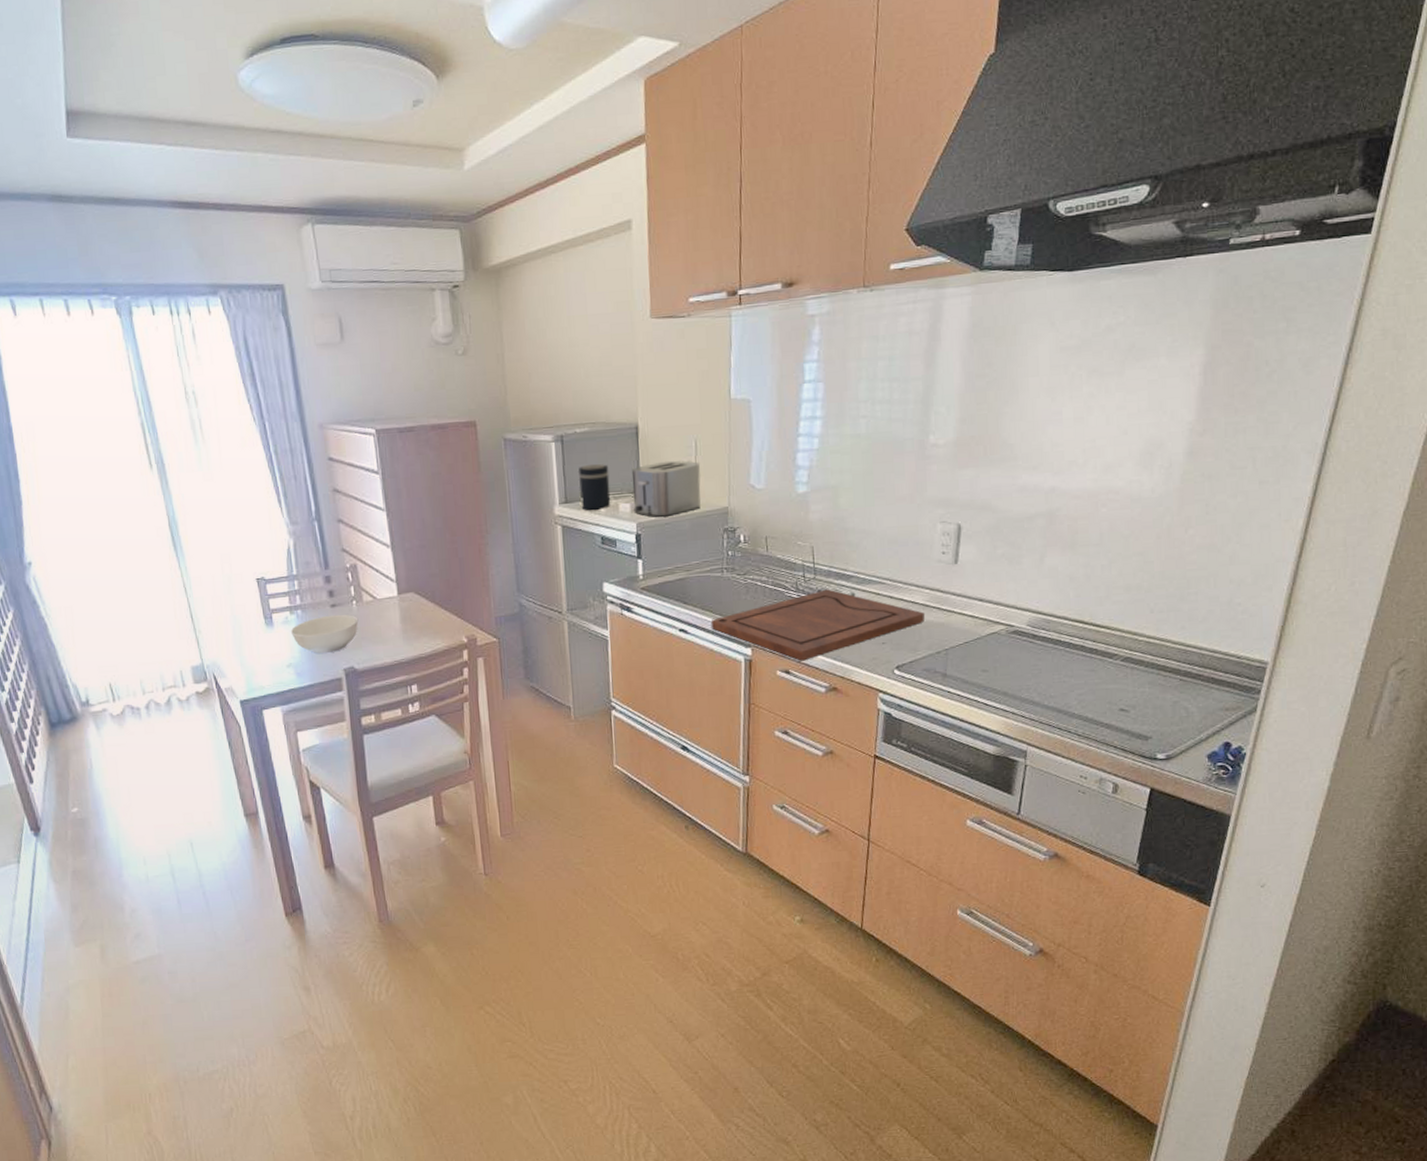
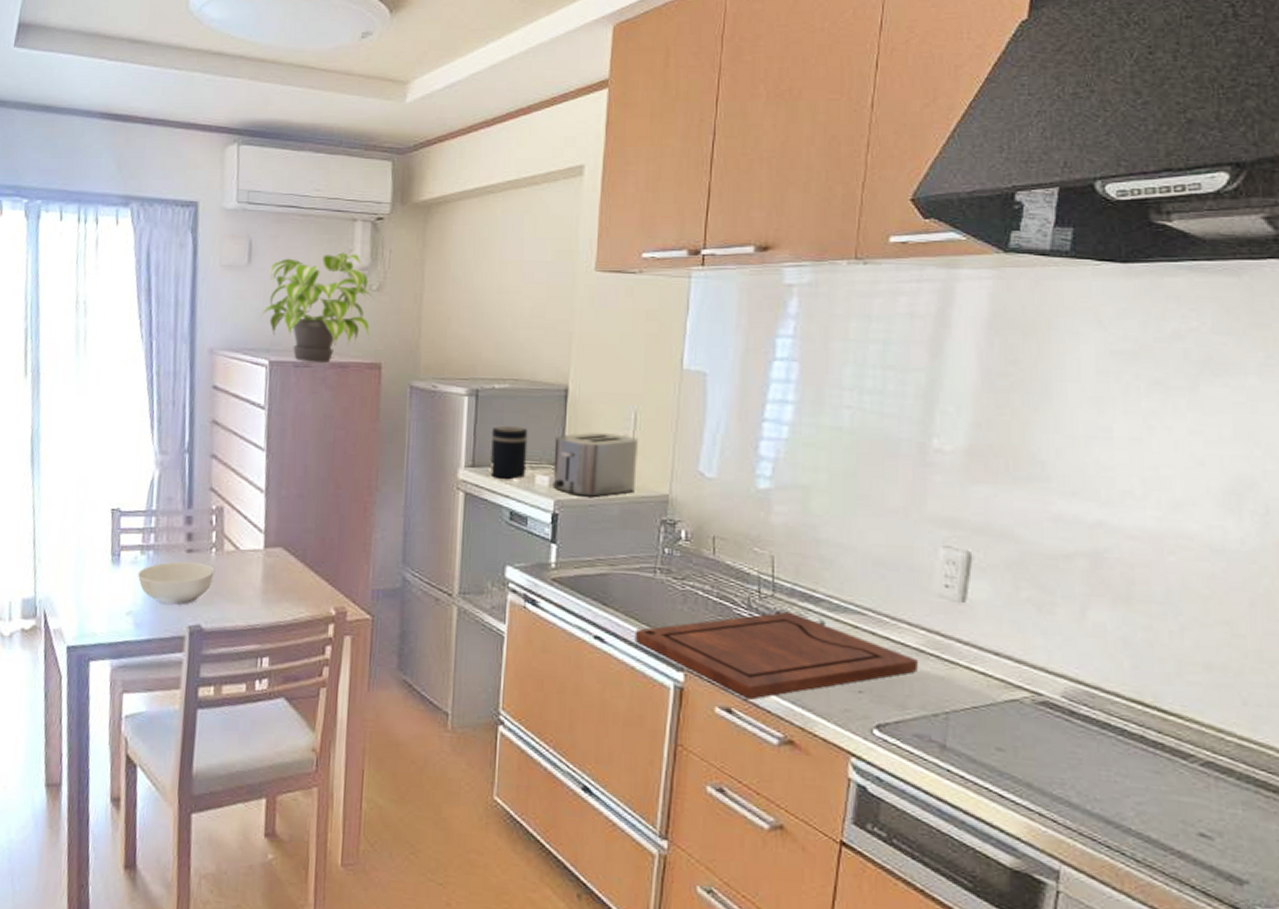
plant: none [360,321,462,427] -> present [260,252,374,364]

